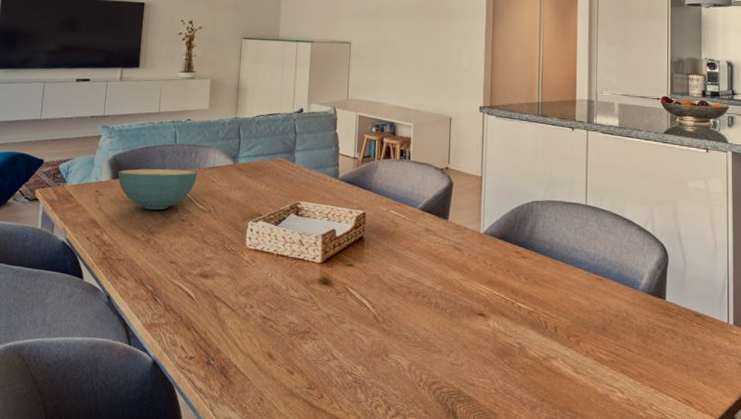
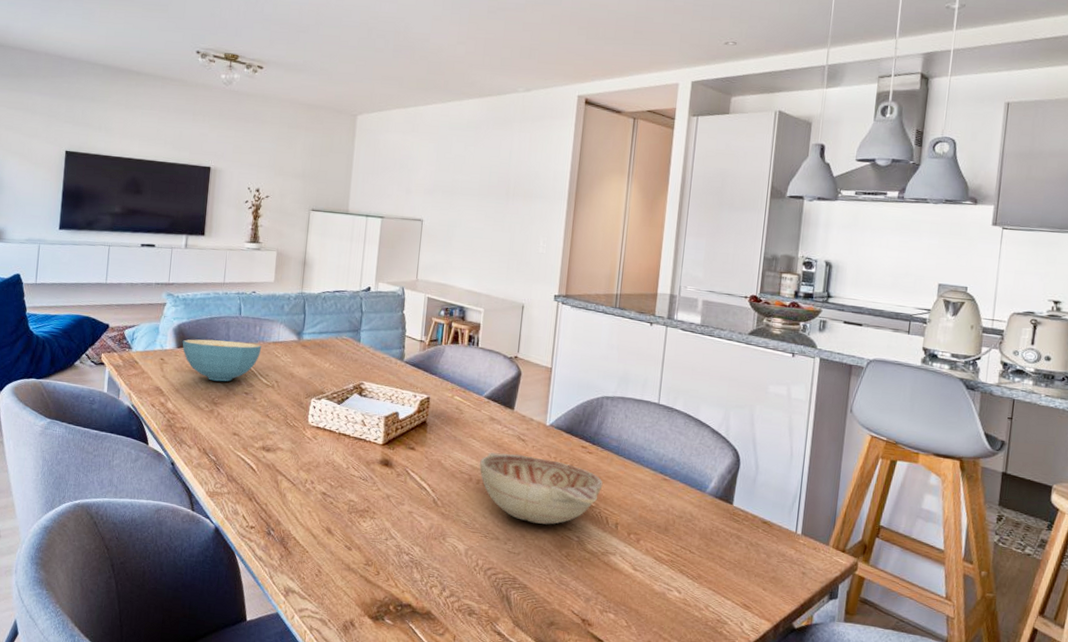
decorative bowl: none [417,263,539,333] -> present [479,452,603,525]

